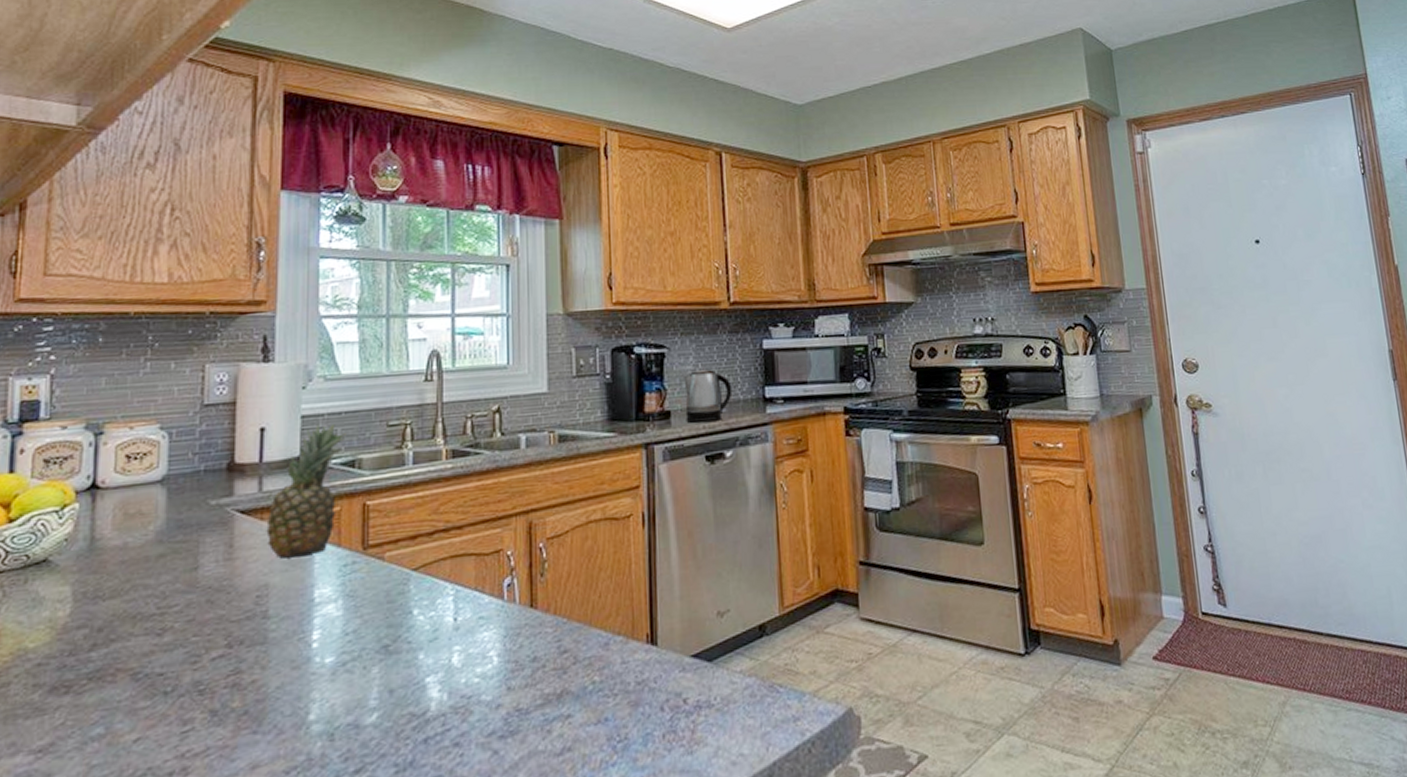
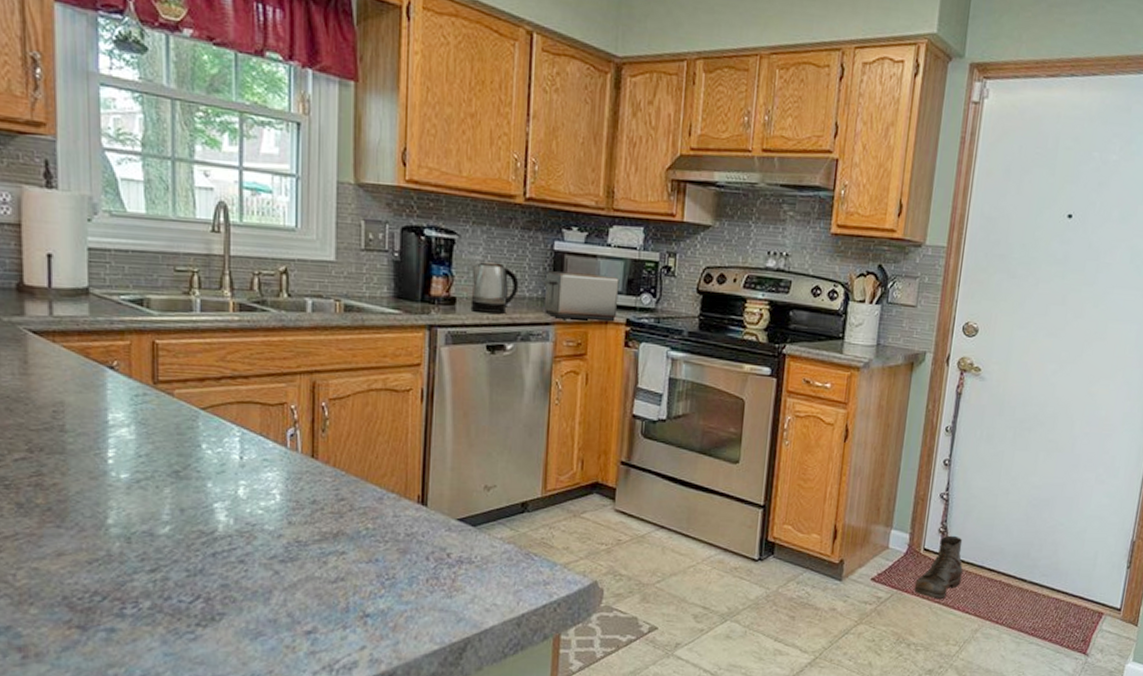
fruit: present [266,424,346,559] -> none [58,258,134,382]
toaster: none [758,366,834,417] -> present [544,270,620,322]
boot: none [1202,592,1252,672] -> present [914,535,963,600]

